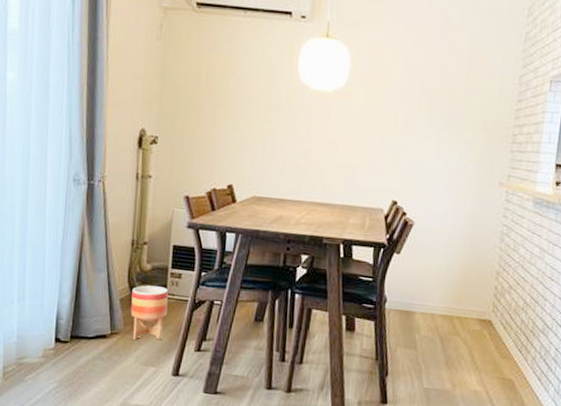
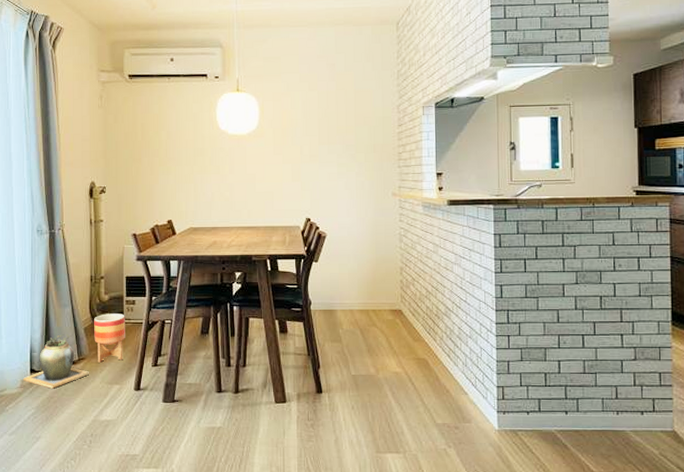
potted plant: none [46,303,122,363] -> present [23,334,89,389]

